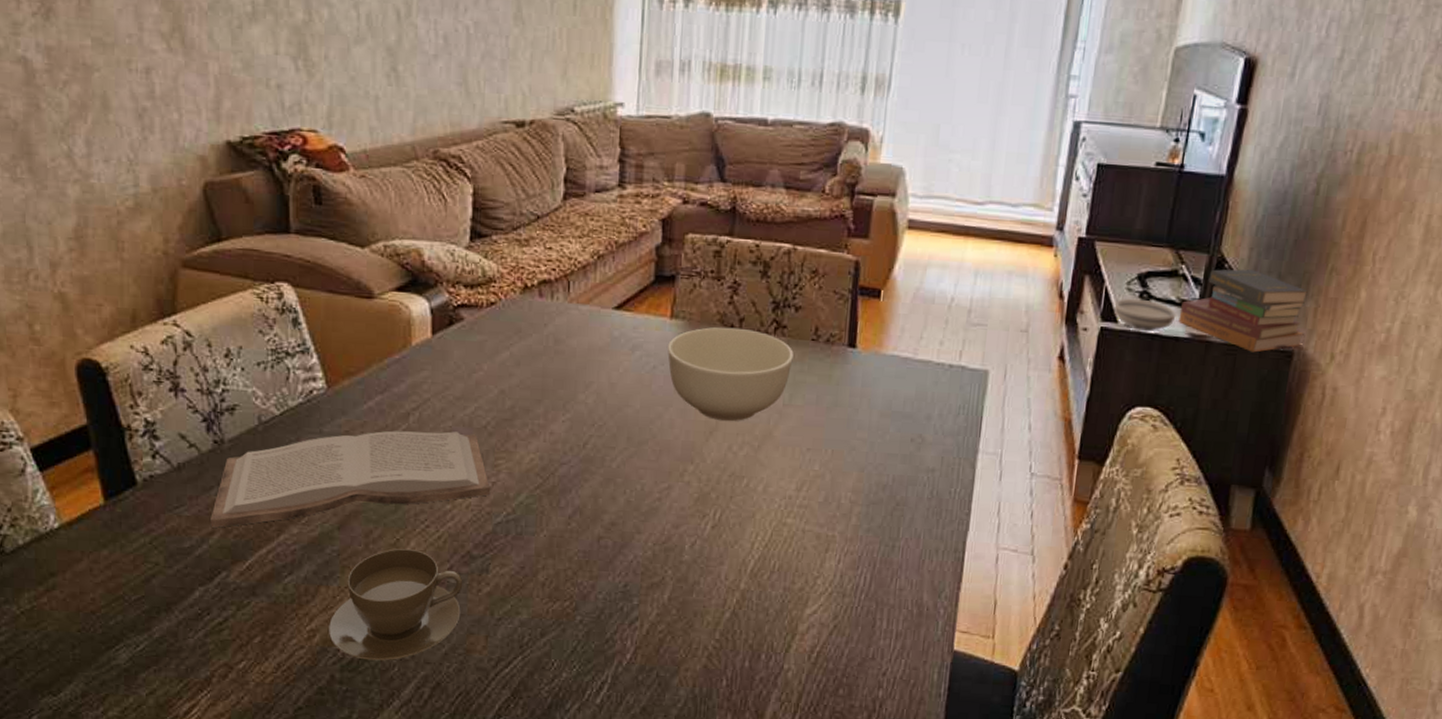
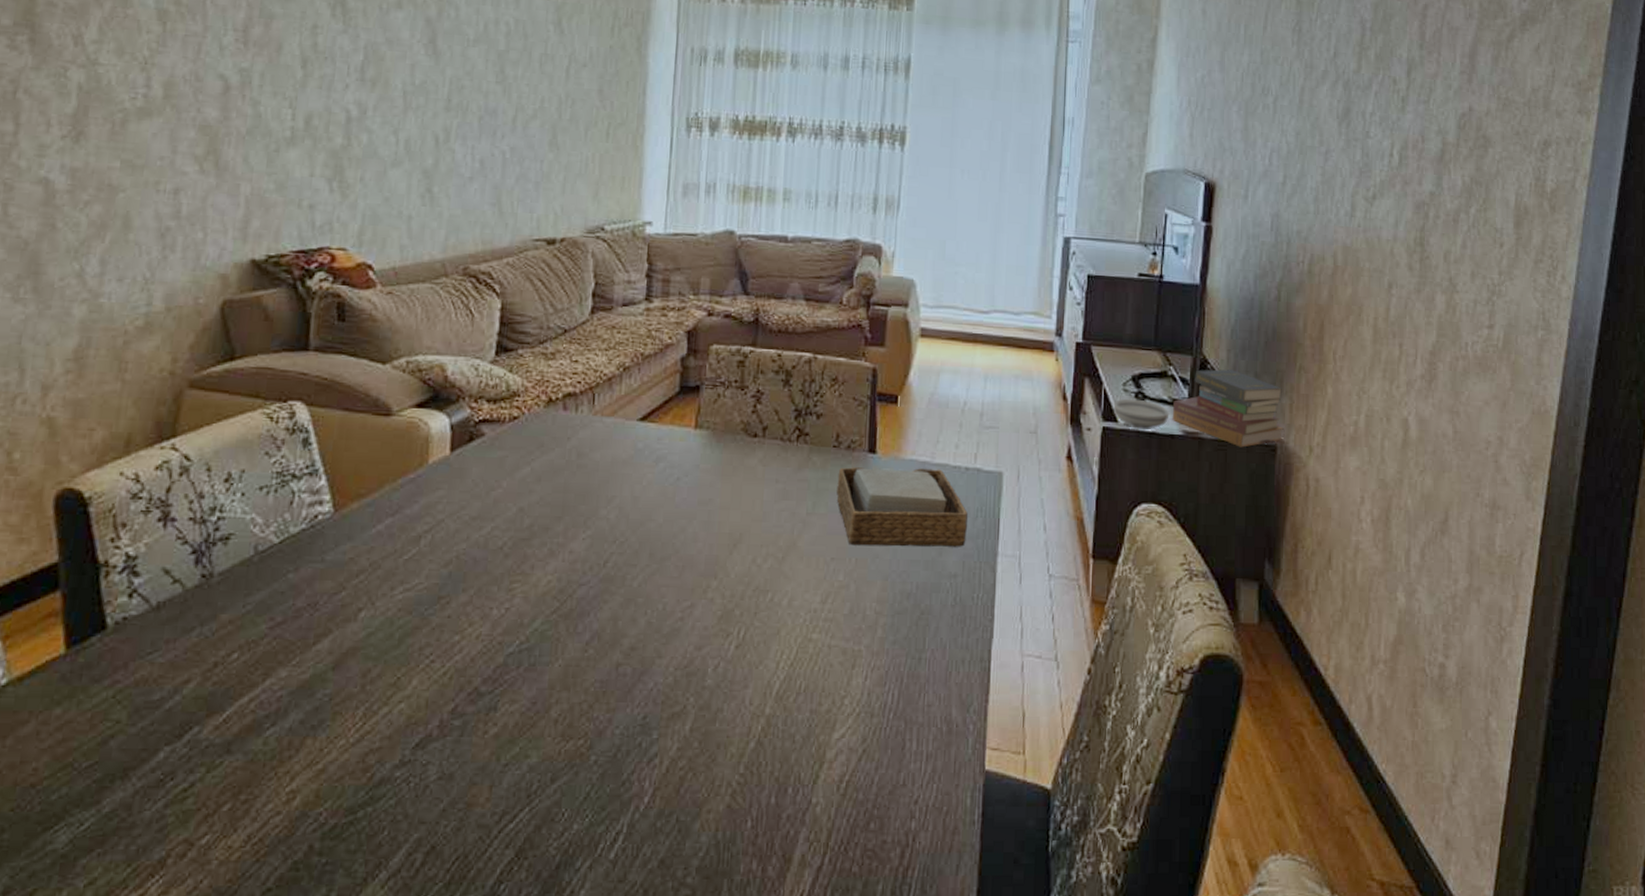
book: present [210,430,491,528] -> none [187,554,504,675]
teacup: present [329,549,463,661] -> none [311,689,468,824]
bowl: present [667,327,794,422] -> none [691,436,816,533]
napkin holder: none [814,360,949,443] -> present [836,467,968,547]

